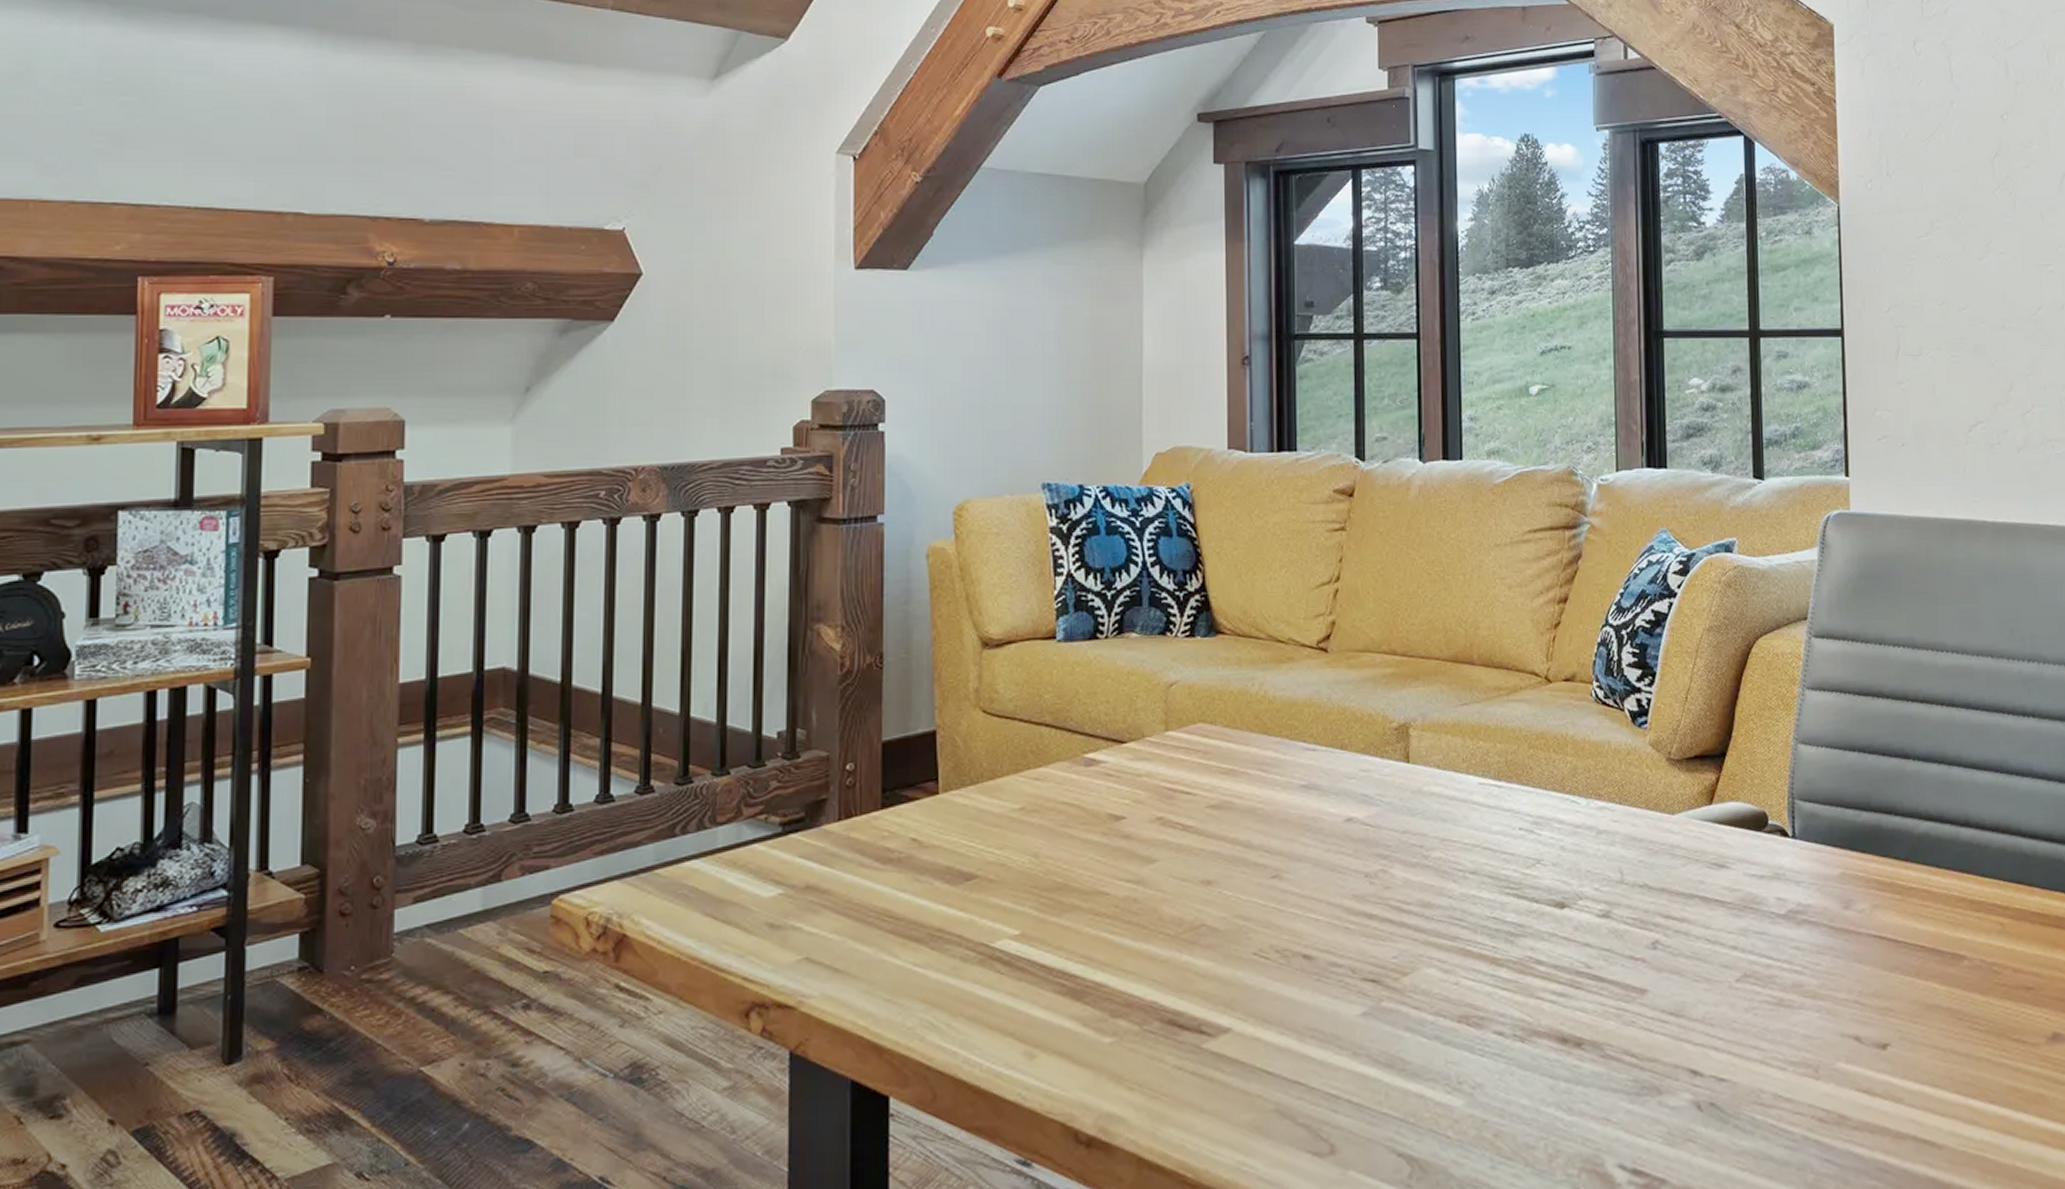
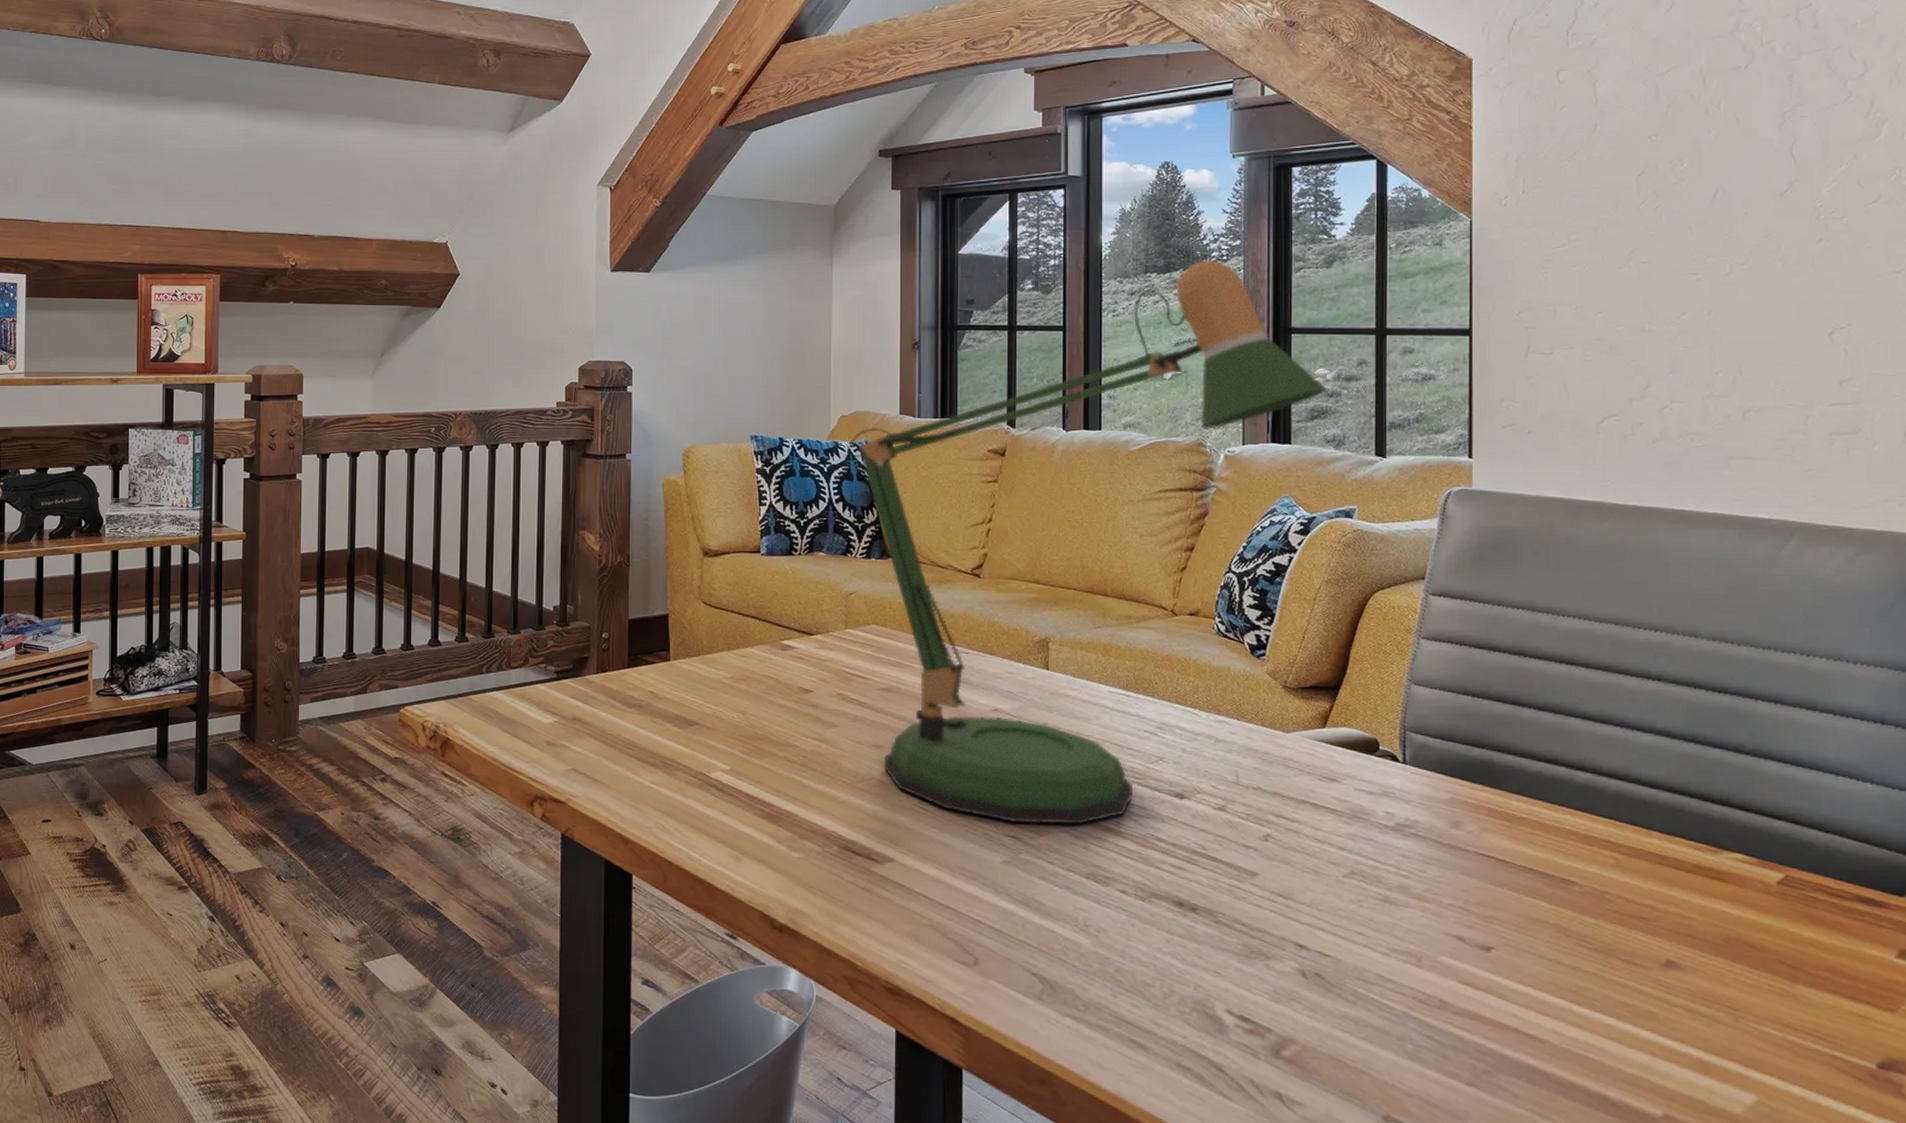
desk lamp: none [1164,250,1703,963] -> present [847,259,1328,825]

